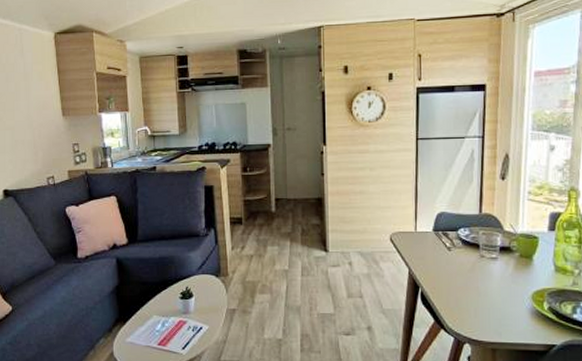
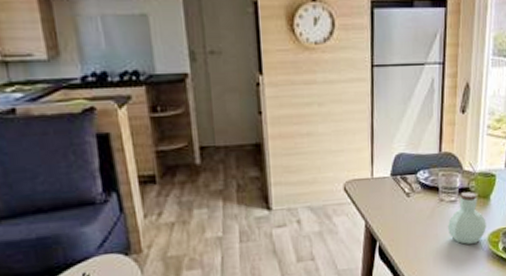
jar: none [488,251,530,300] -> present [447,192,486,244]

